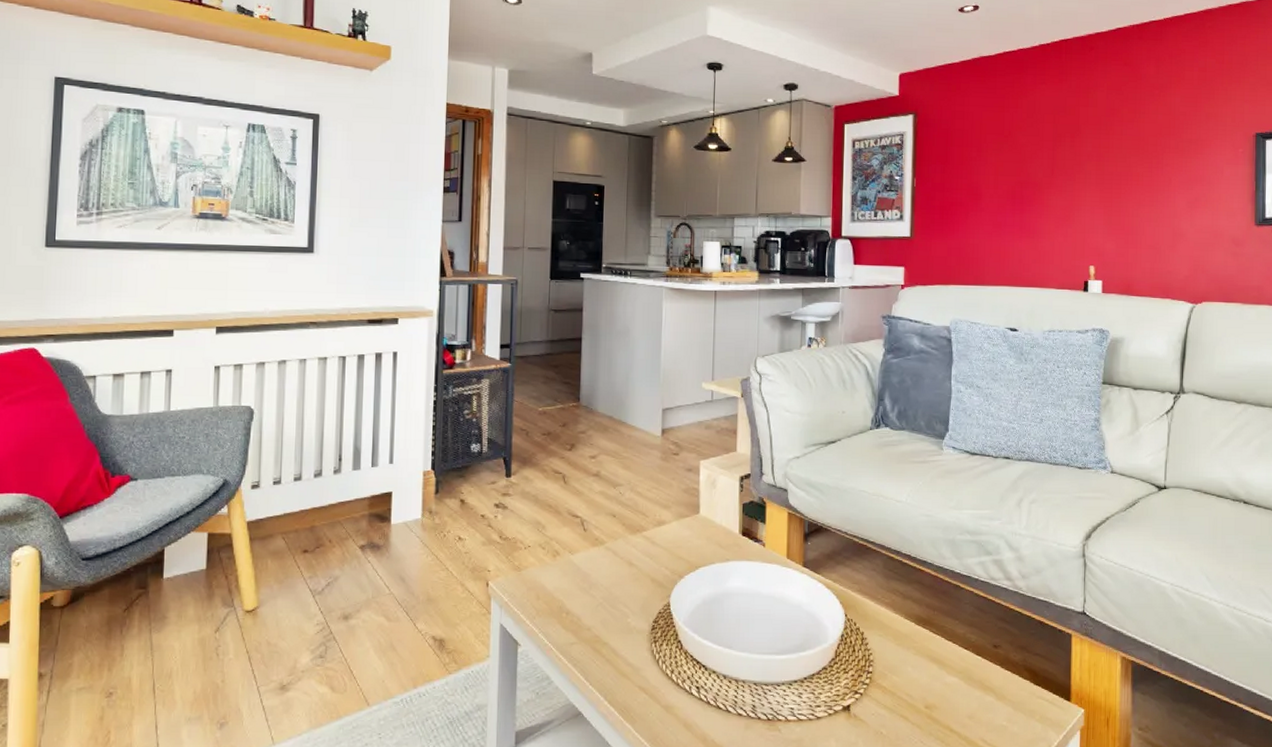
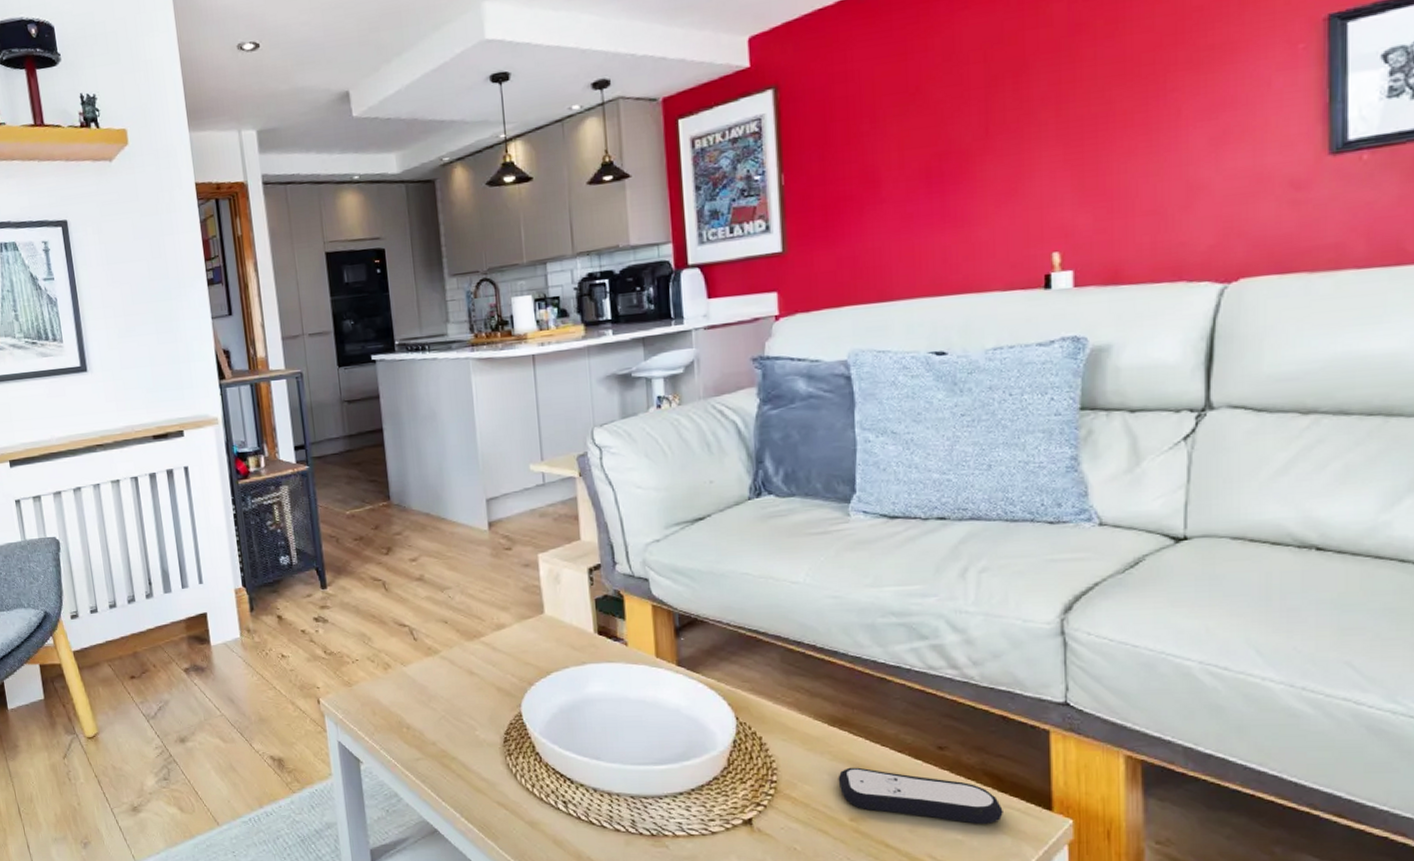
remote control: none [919,661,1037,712] -> present [838,767,1003,824]

